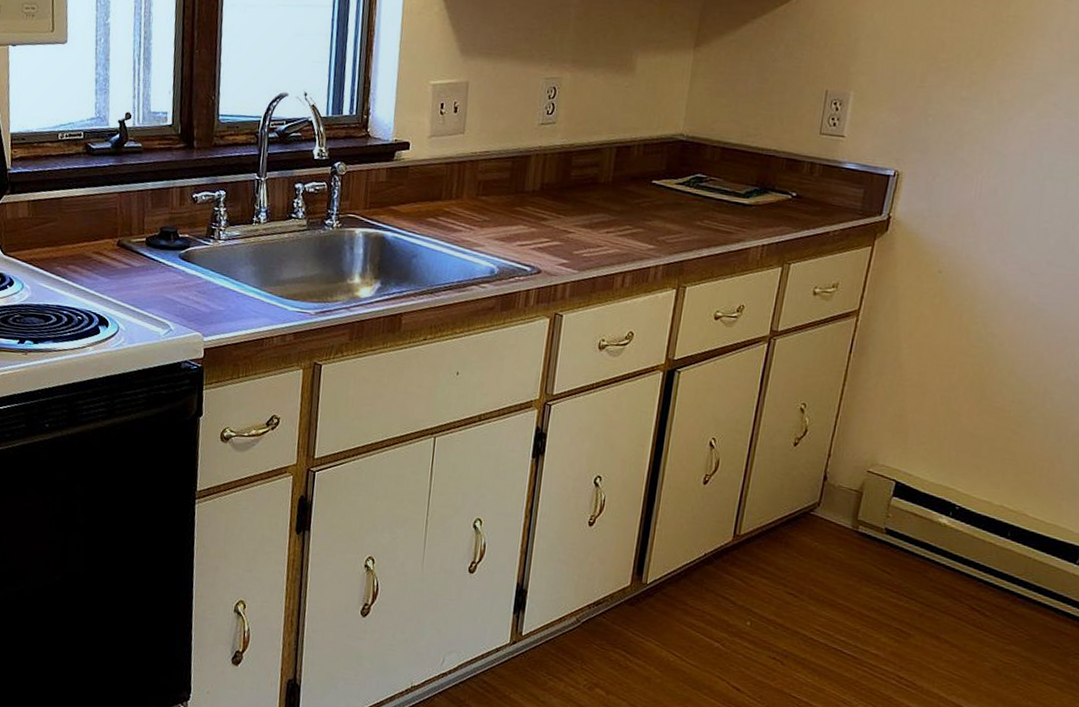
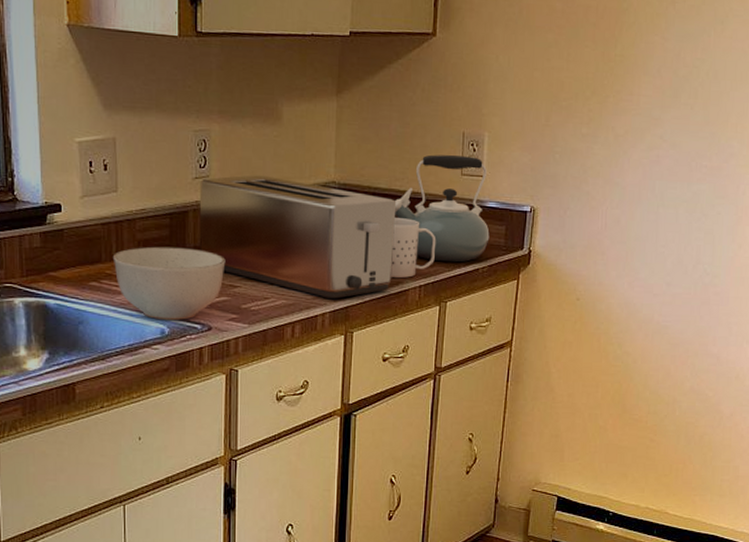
bowl: none [452,187,563,261] -> present [112,246,226,320]
toaster: none [537,123,746,252] -> present [199,175,397,299]
mug: none [732,174,786,236] -> present [391,218,436,279]
kettle: none [743,112,849,224] -> present [394,154,490,263]

